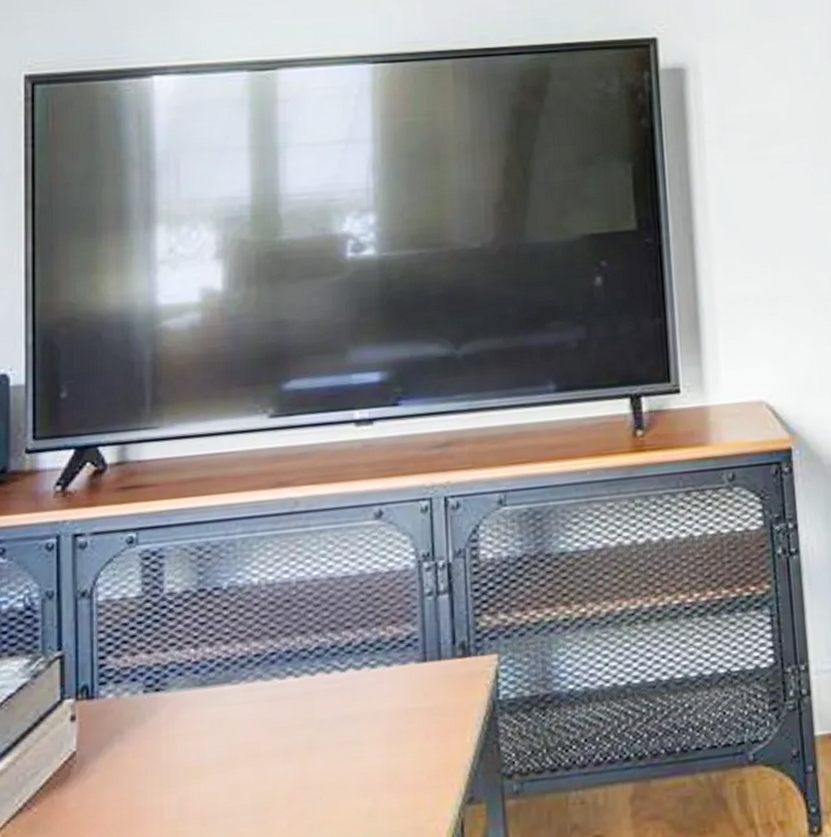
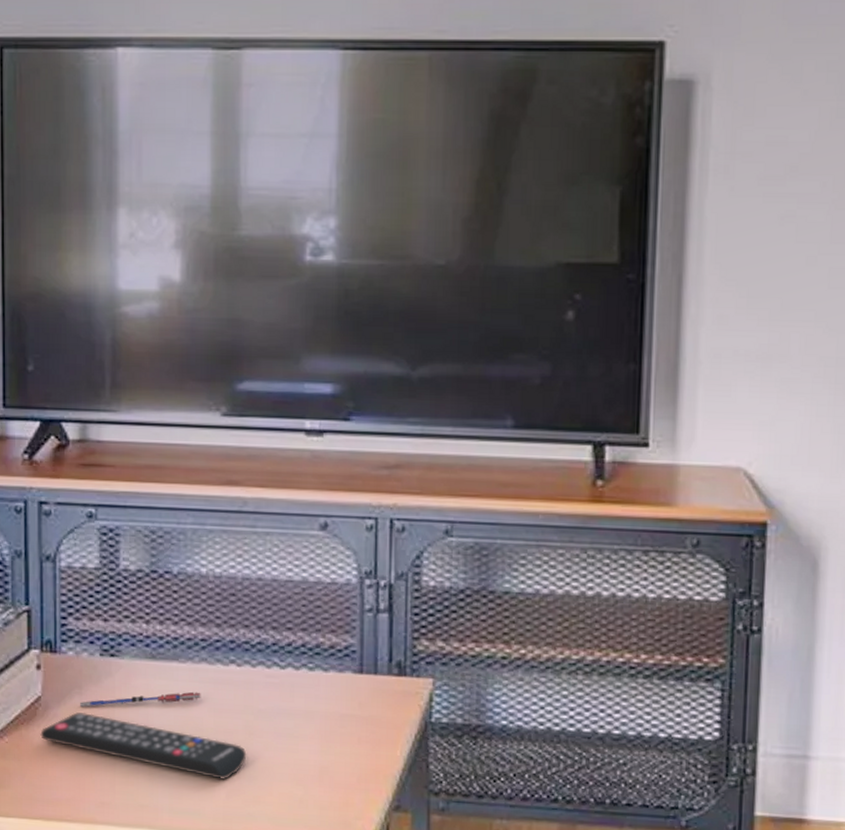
remote control: none [75,760,309,807] -> present [40,712,247,780]
pen: none [121,713,257,755] -> present [80,691,201,707]

